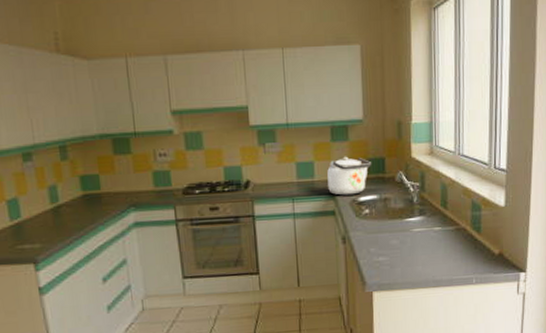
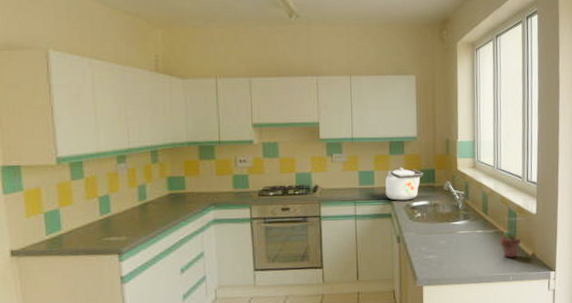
potted succulent: none [461,226,487,259] -> present [499,230,521,258]

